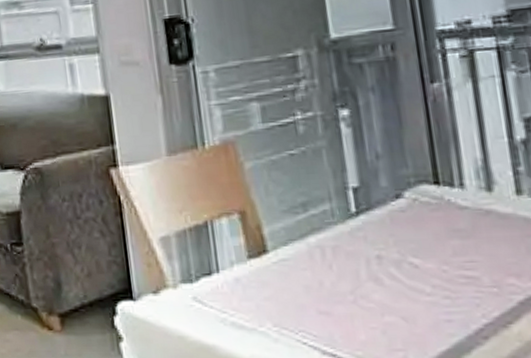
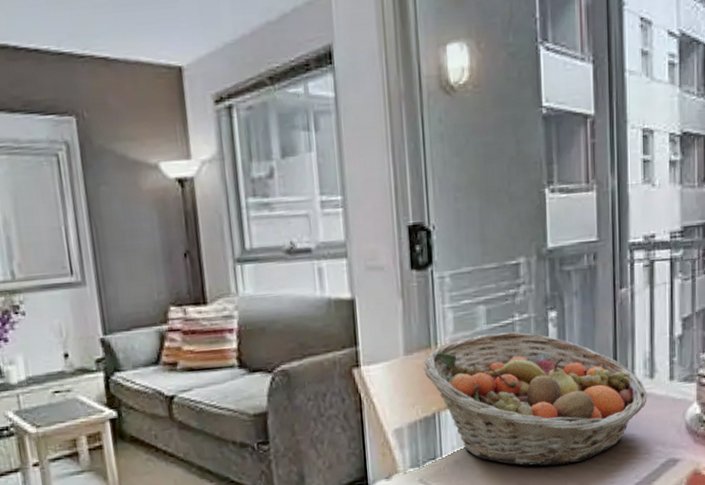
fruit basket: none [189,132,487,293] -> present [423,331,647,466]

